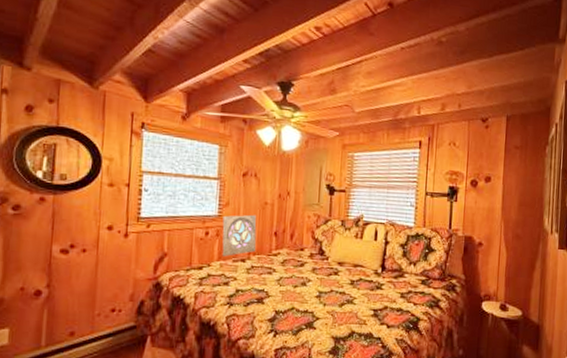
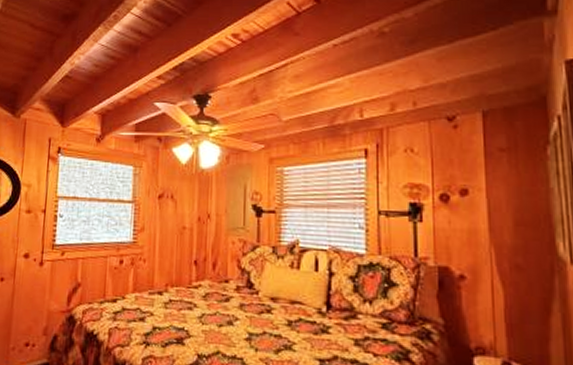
wall ornament: present [221,214,257,257] -> none [137,240,175,288]

